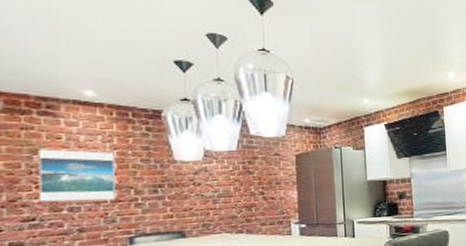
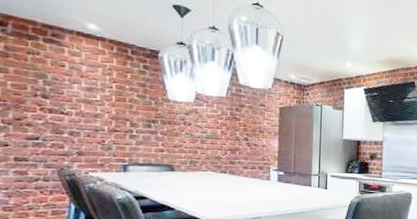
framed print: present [38,149,115,202] -> none [42,74,113,129]

